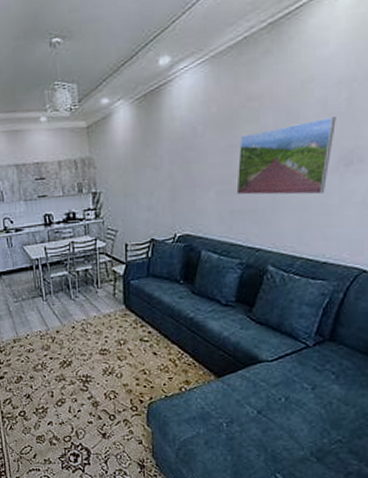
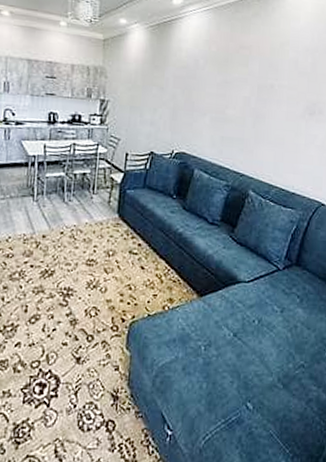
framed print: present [236,117,336,195] -> none [227,74,304,135]

